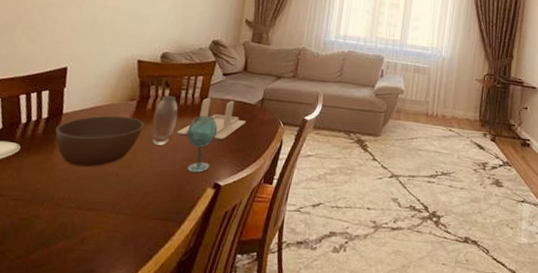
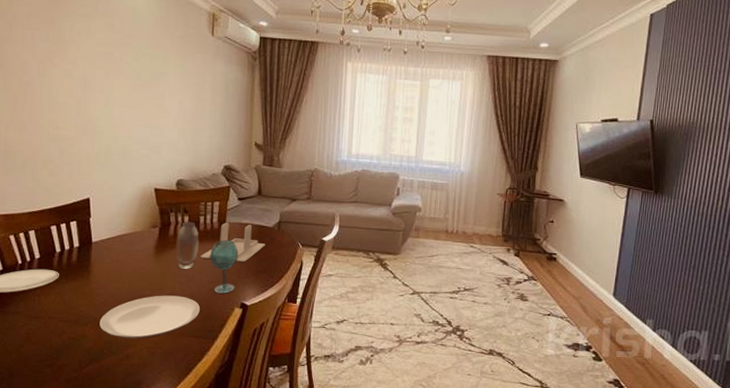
bowl: present [55,115,144,167] -> none [88,243,169,290]
plate: none [56,172,170,221] -> present [100,295,200,339]

